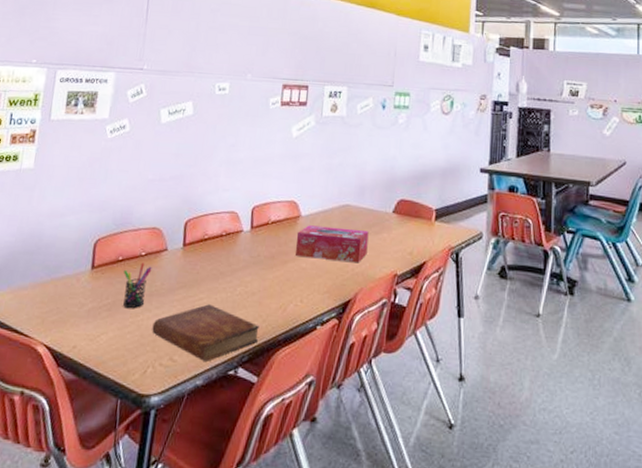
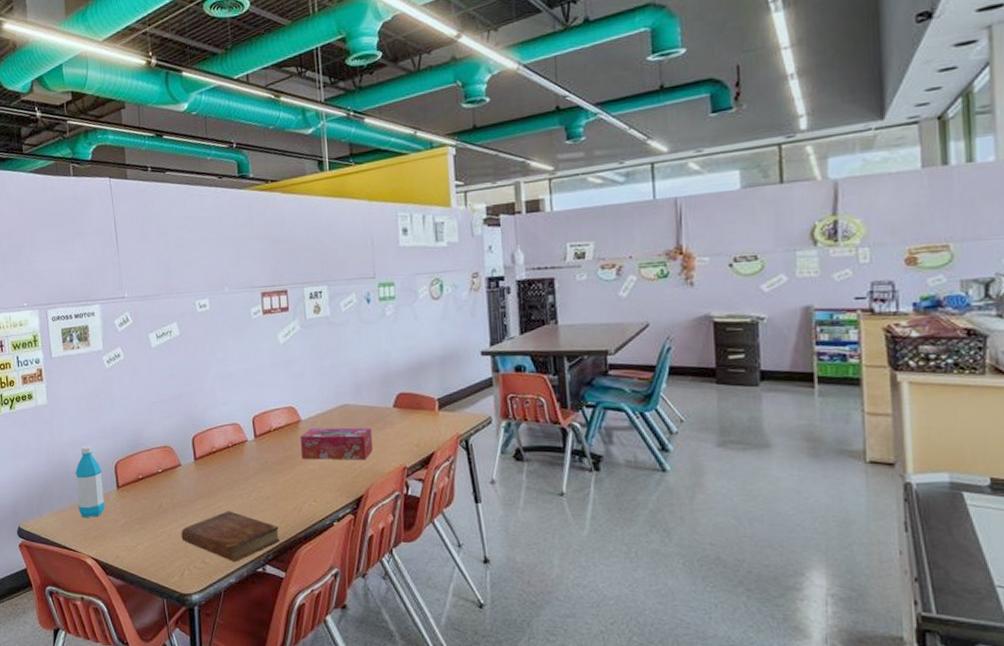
water bottle: none [41,218,79,299] -> present [75,445,105,518]
pen holder: present [123,262,152,308] -> none [146,479,171,520]

